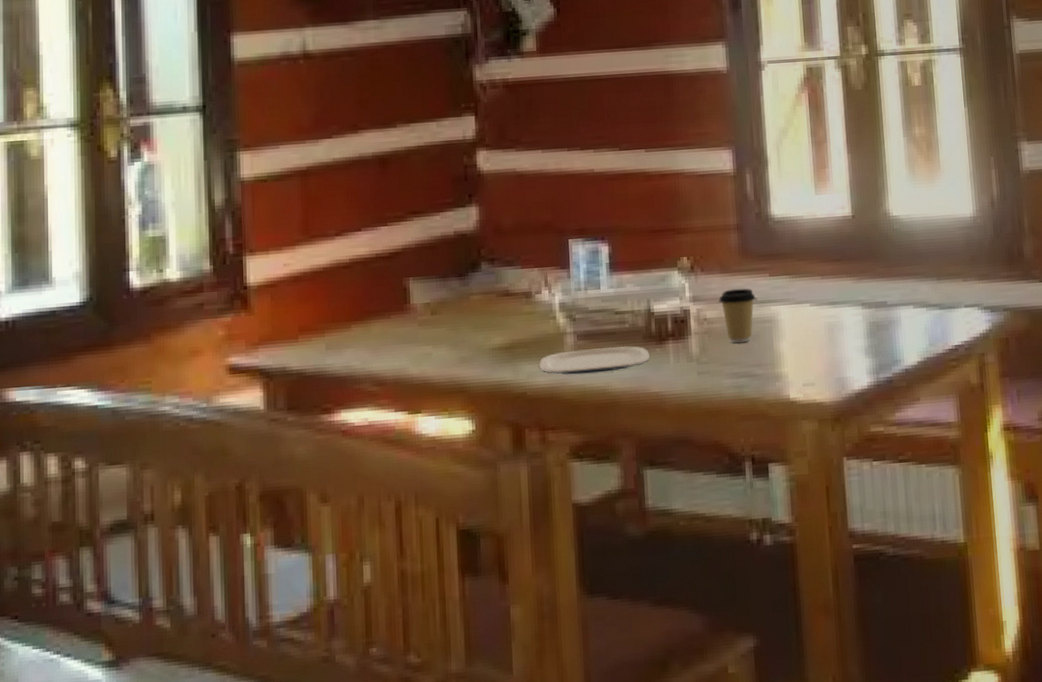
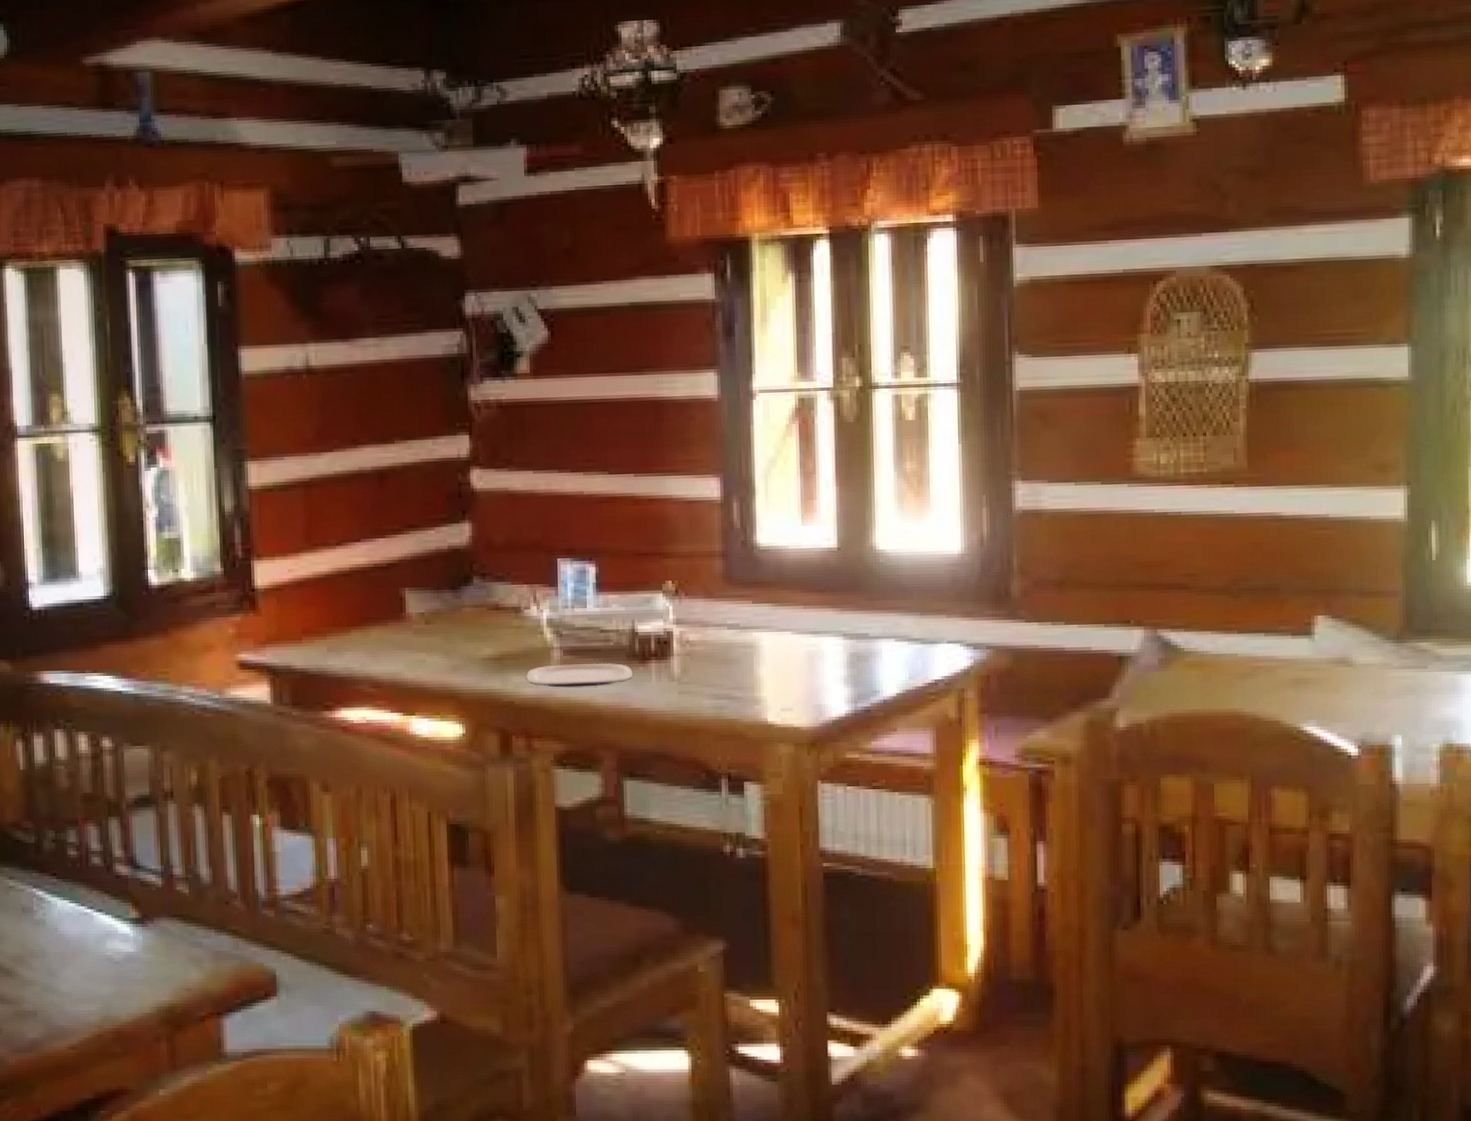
coffee cup: present [719,288,756,343] -> none [702,613,738,666]

